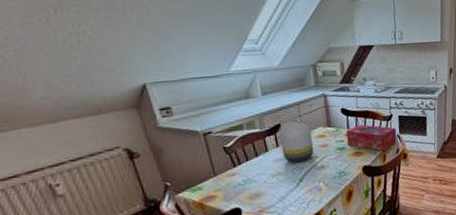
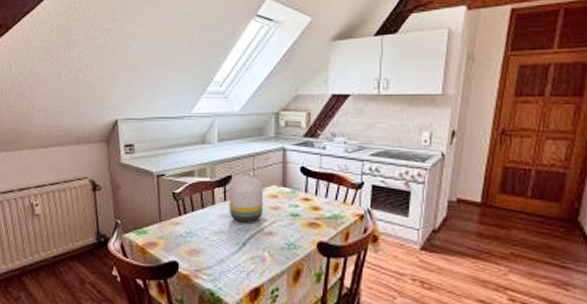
tissue box: present [346,124,397,152] -> none [303,188,367,228]

